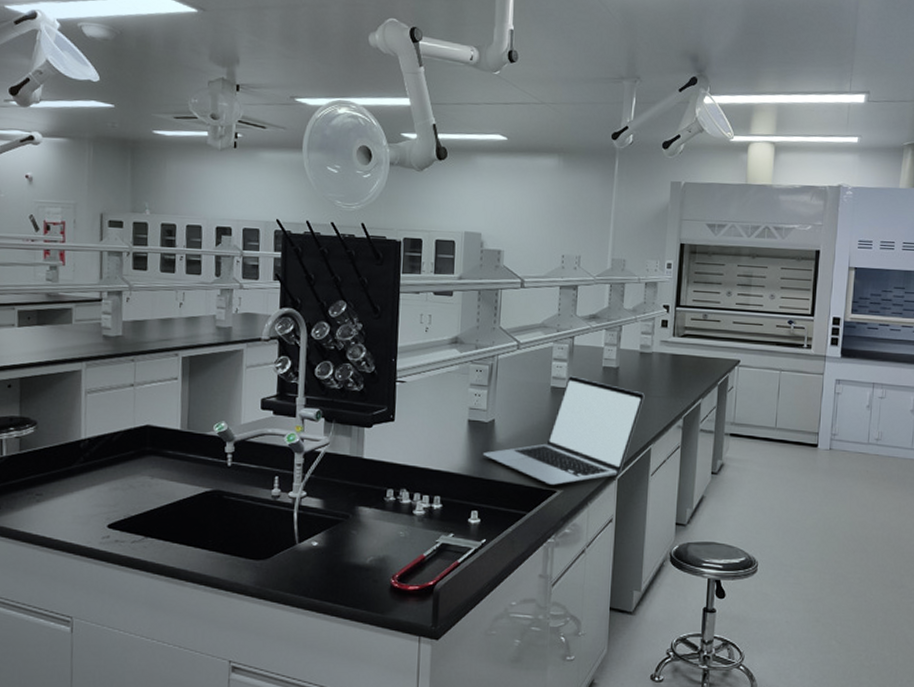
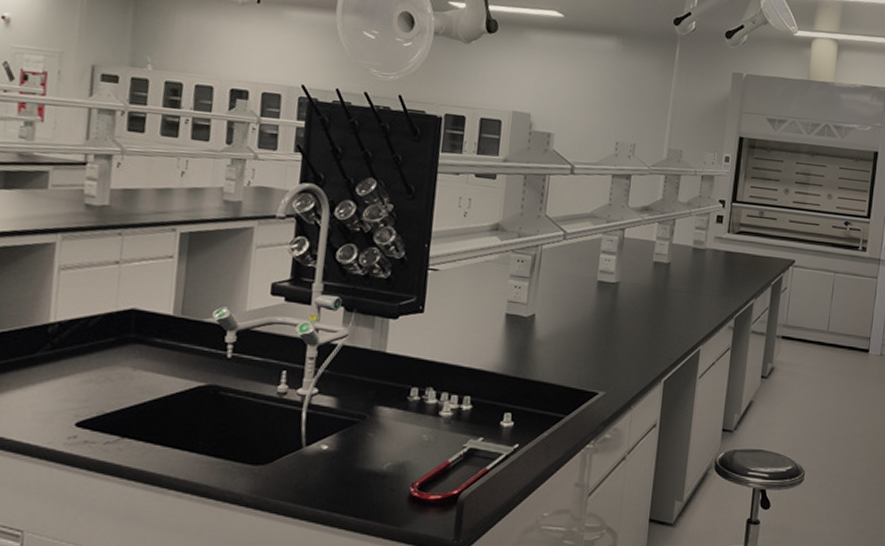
laptop: present [482,376,645,485] -> none [520,270,696,386]

